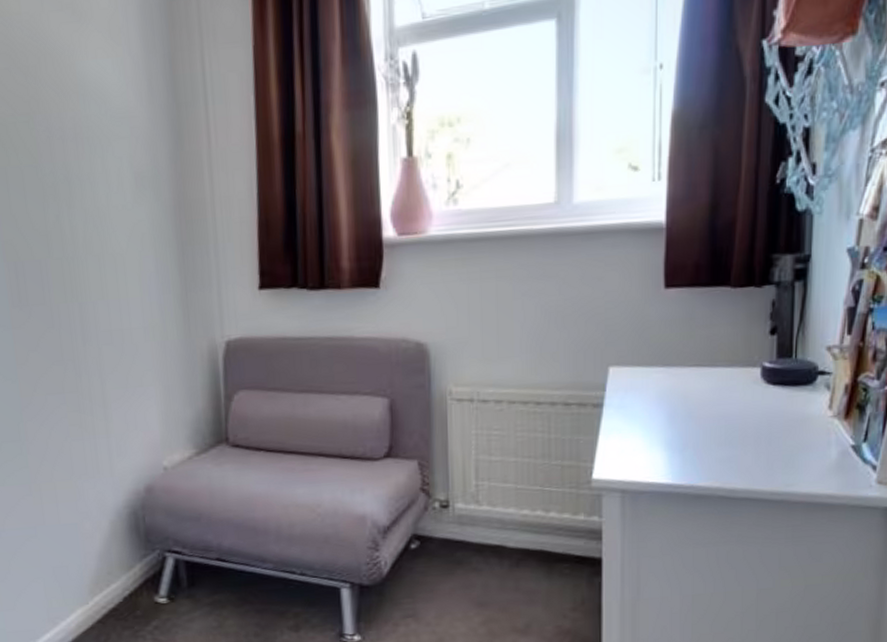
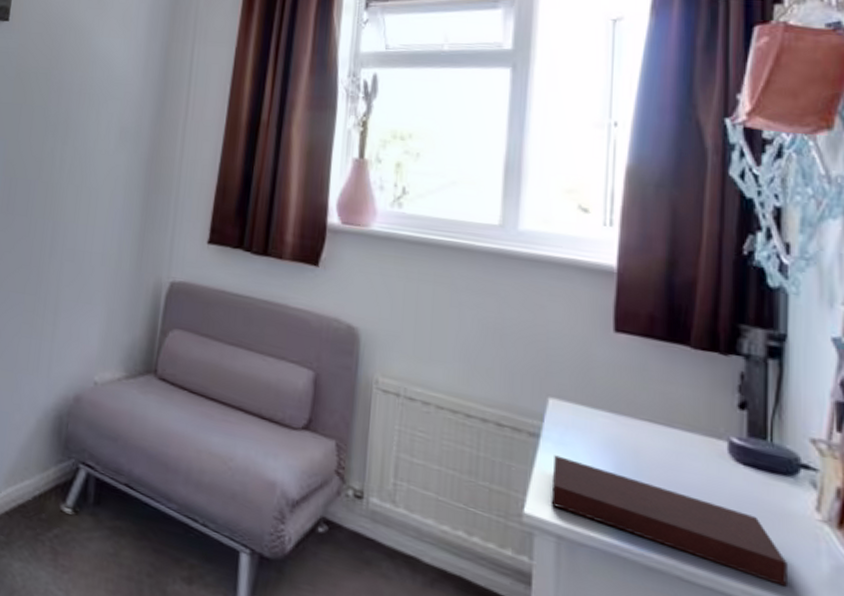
notebook: none [615,419,805,480] -> present [551,455,787,587]

